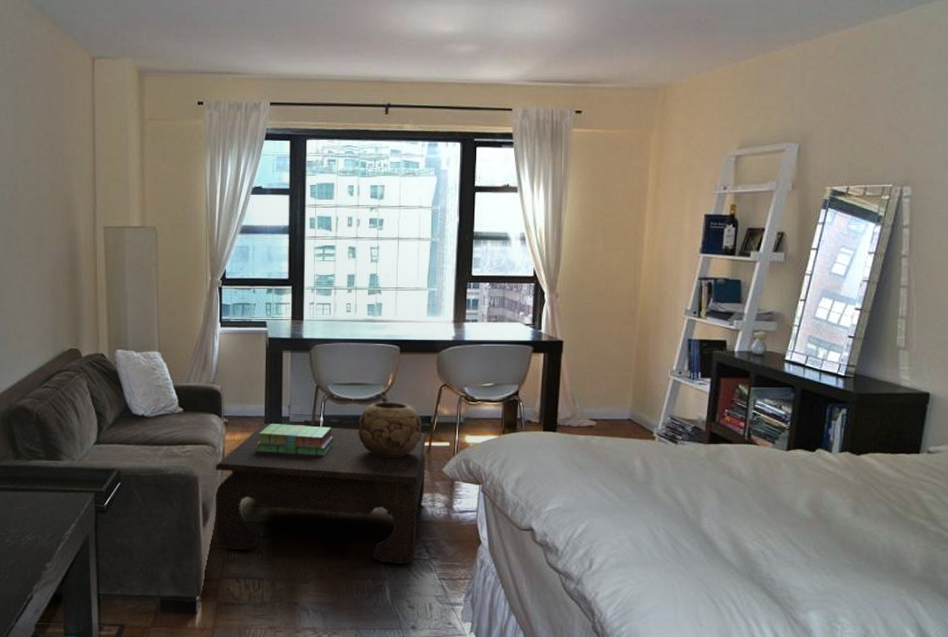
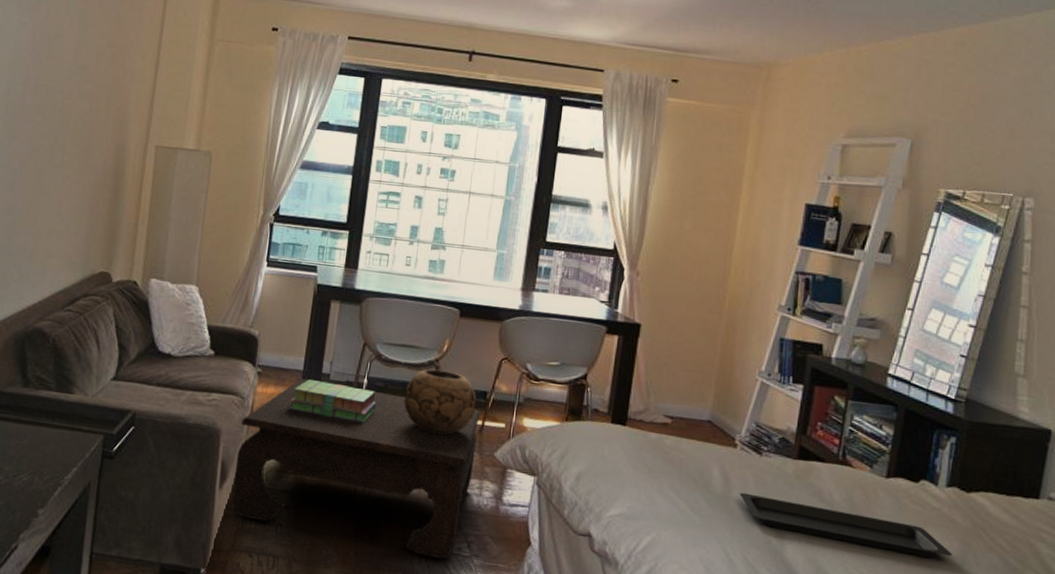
serving tray: none [660,478,846,514] -> present [740,492,953,558]

